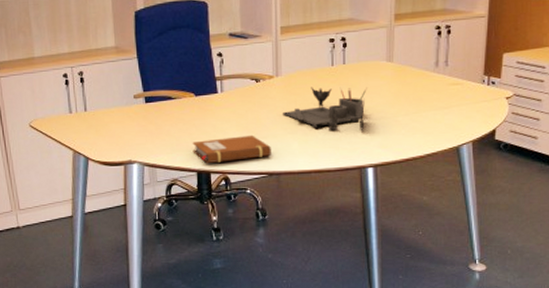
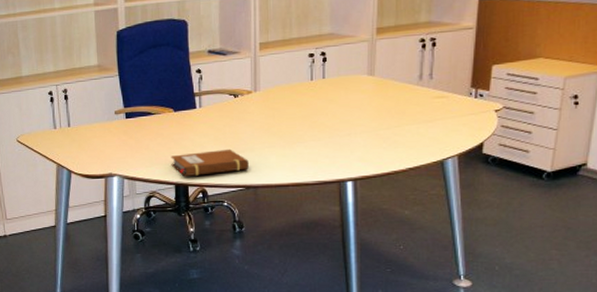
desk organizer: present [282,87,367,130] -> none [260,101,347,144]

